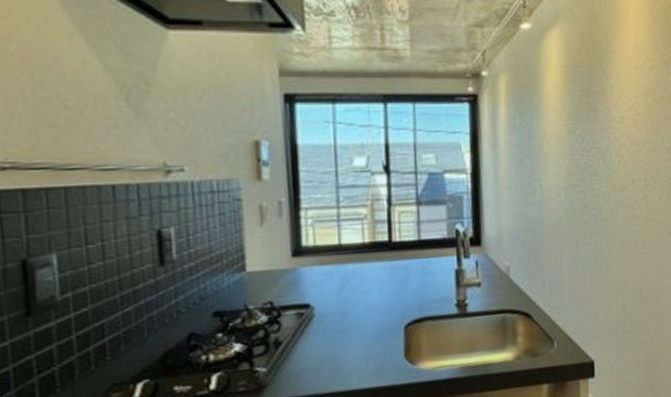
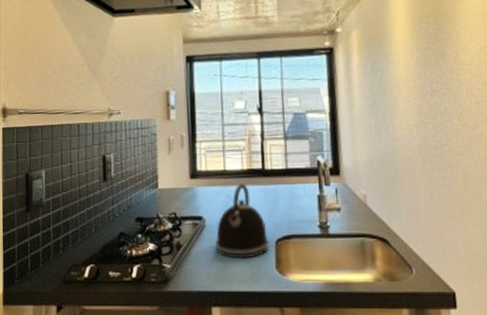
kettle: none [328,259,397,352] -> present [215,182,269,259]

